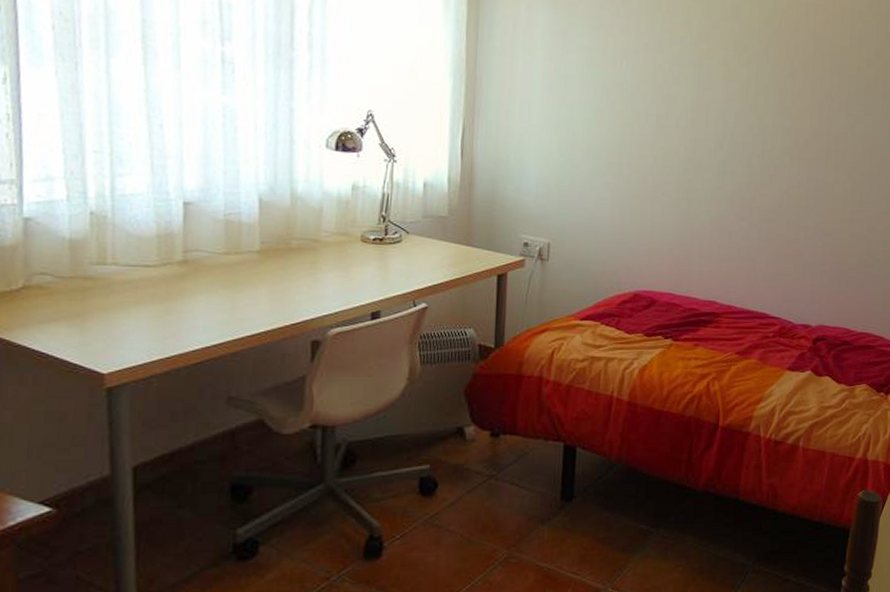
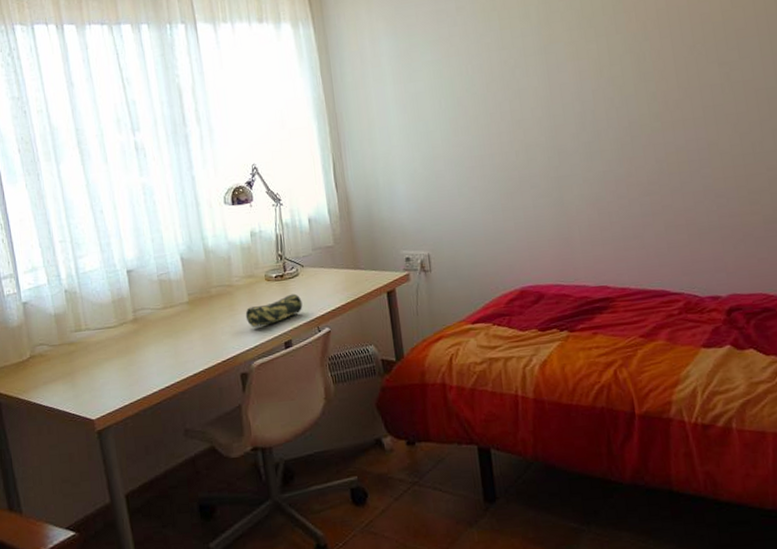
pencil case: none [329,261,401,291] -> present [245,293,303,327]

